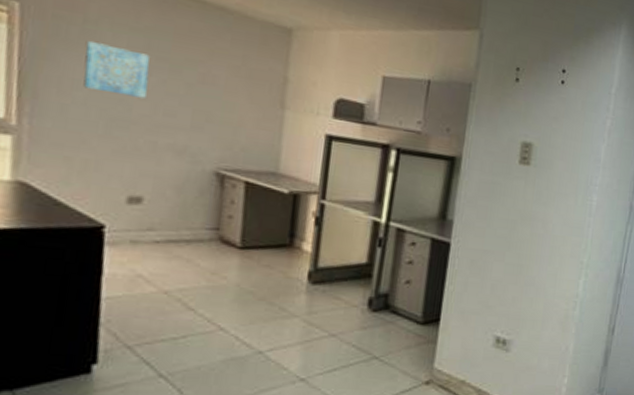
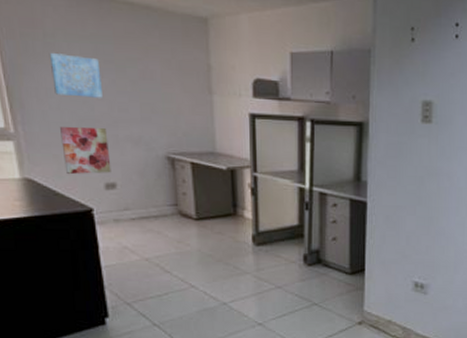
wall art: none [77,125,144,185] -> present [60,126,111,175]

